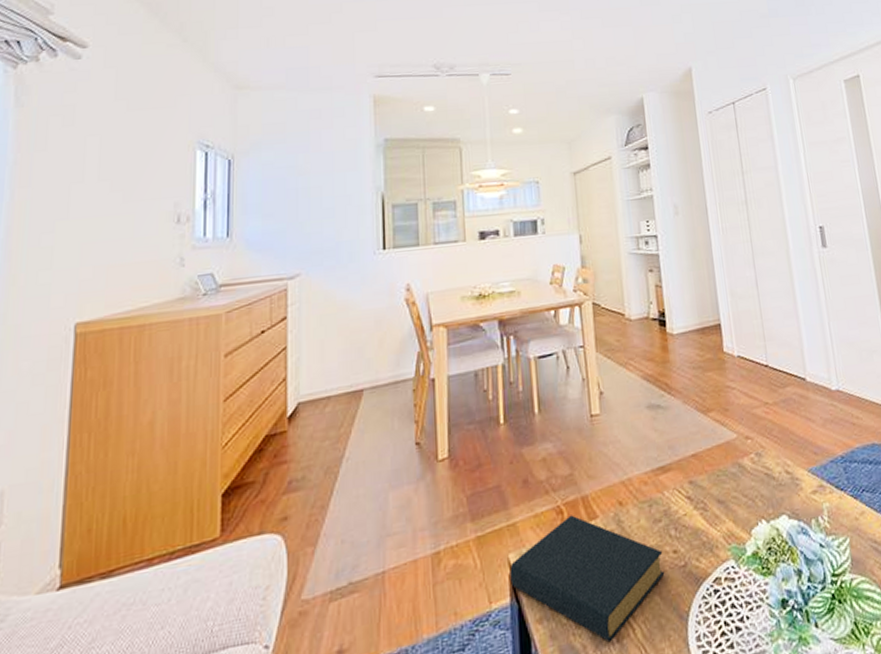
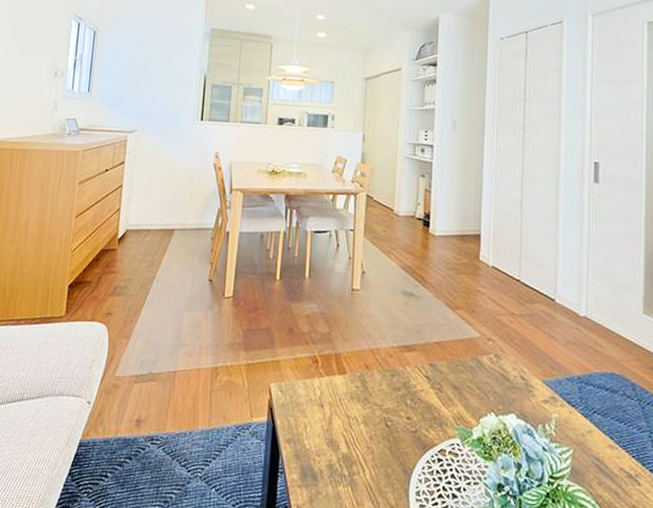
hardback book: present [509,515,665,643] -> none [269,366,398,474]

